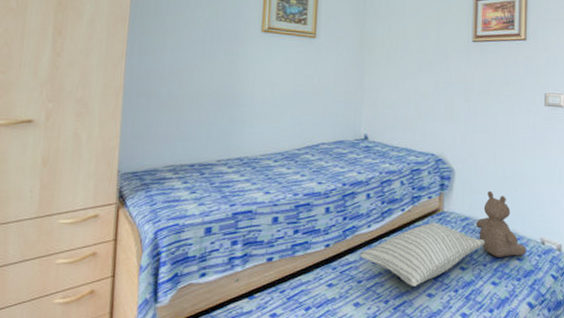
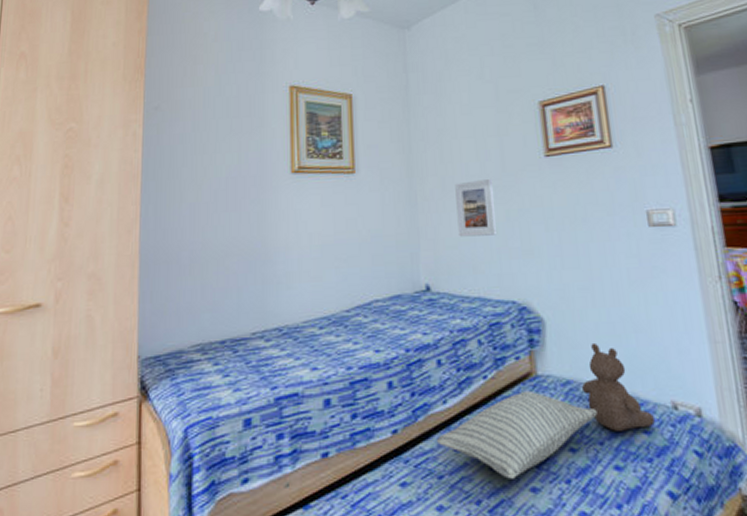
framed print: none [396,54,428,101] -> present [455,178,498,237]

